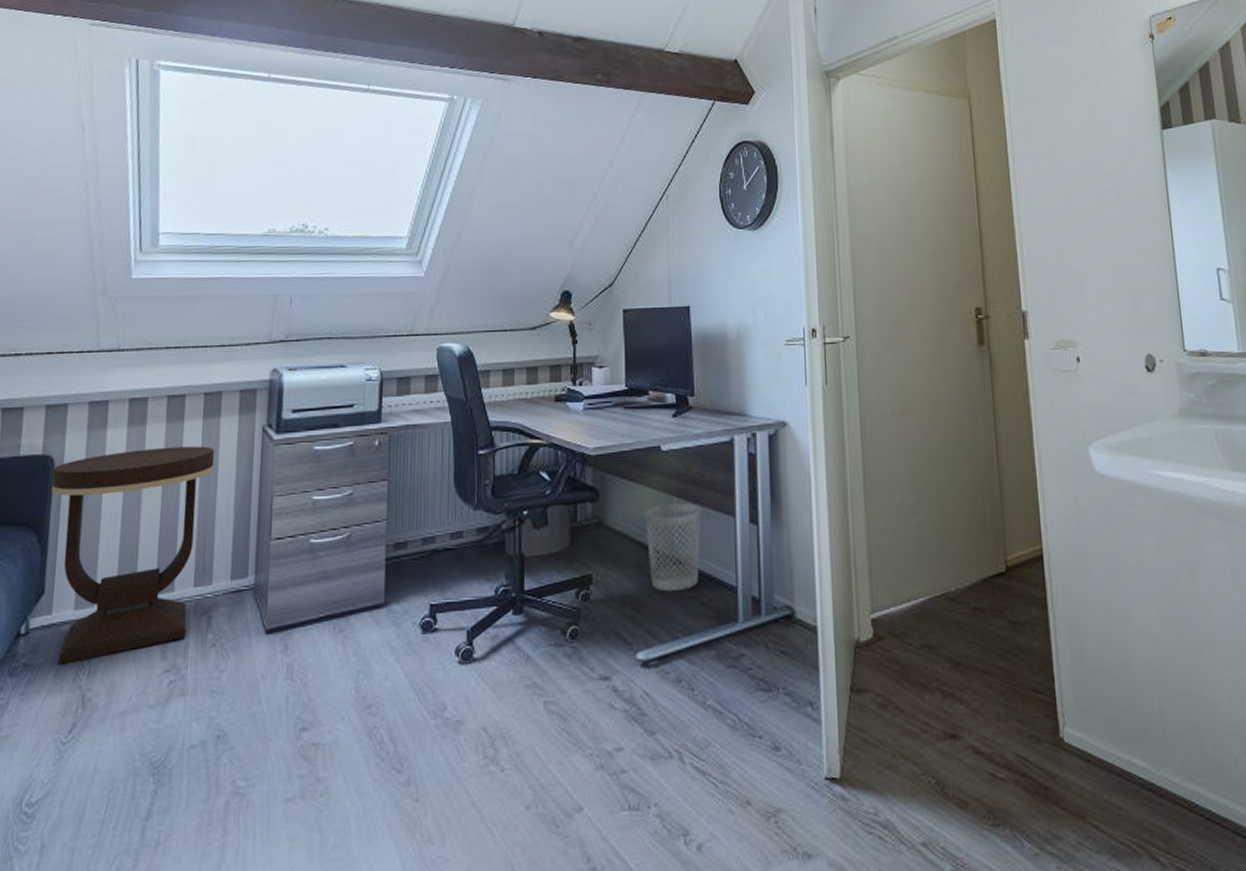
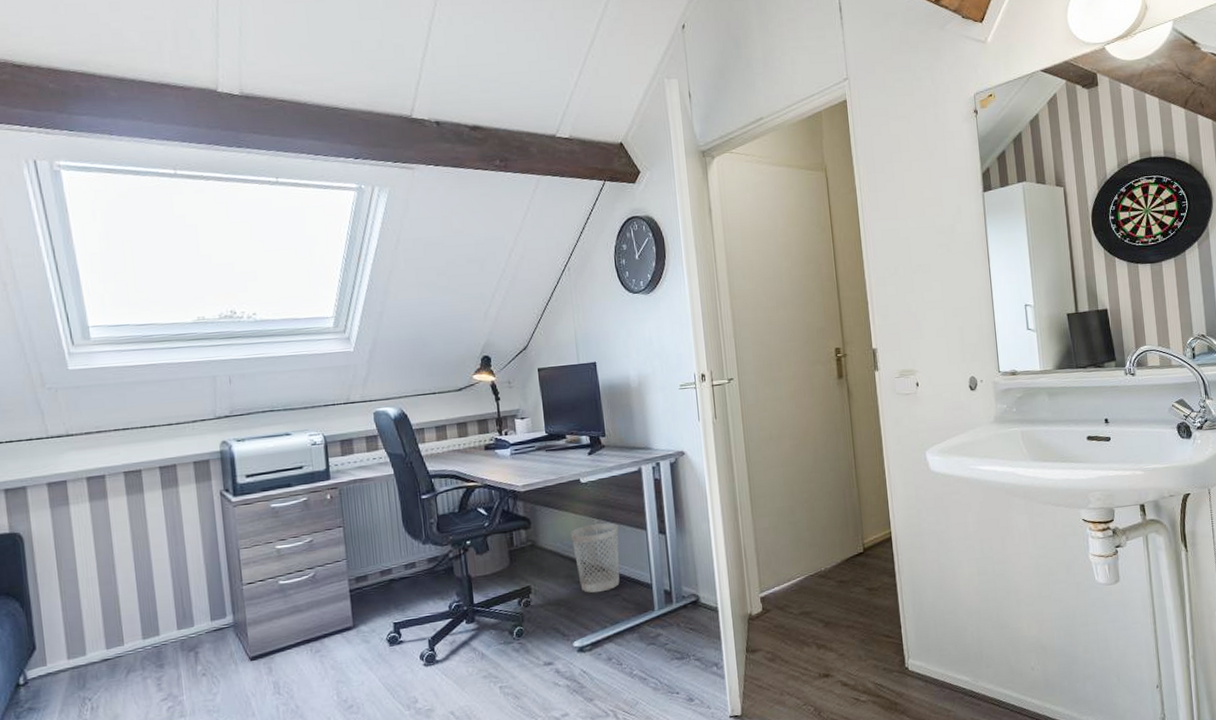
side table: present [51,446,215,665] -> none [23,512,180,705]

